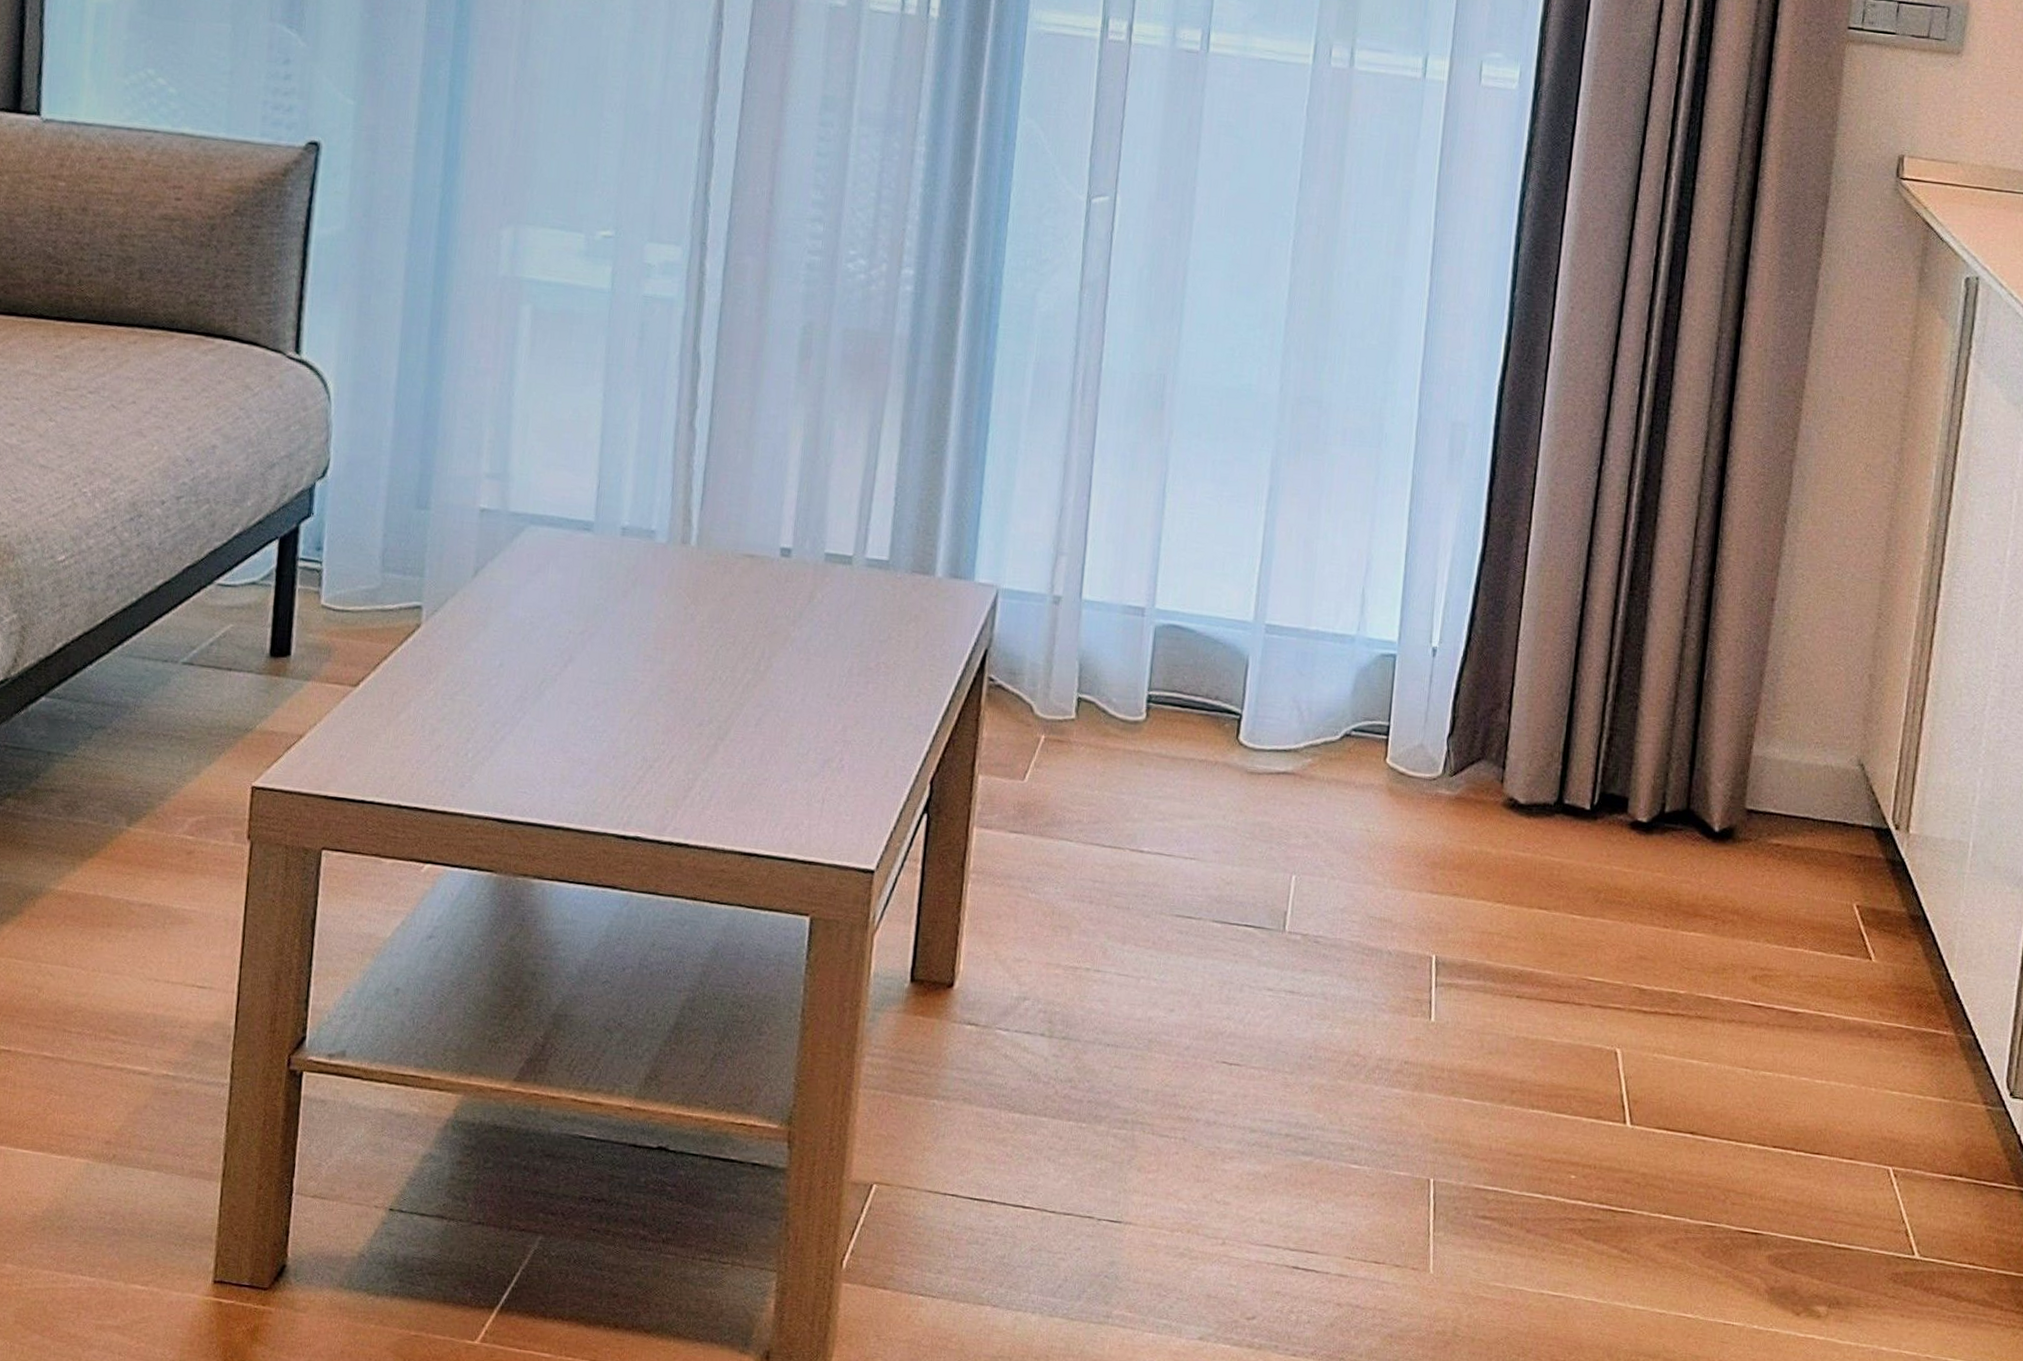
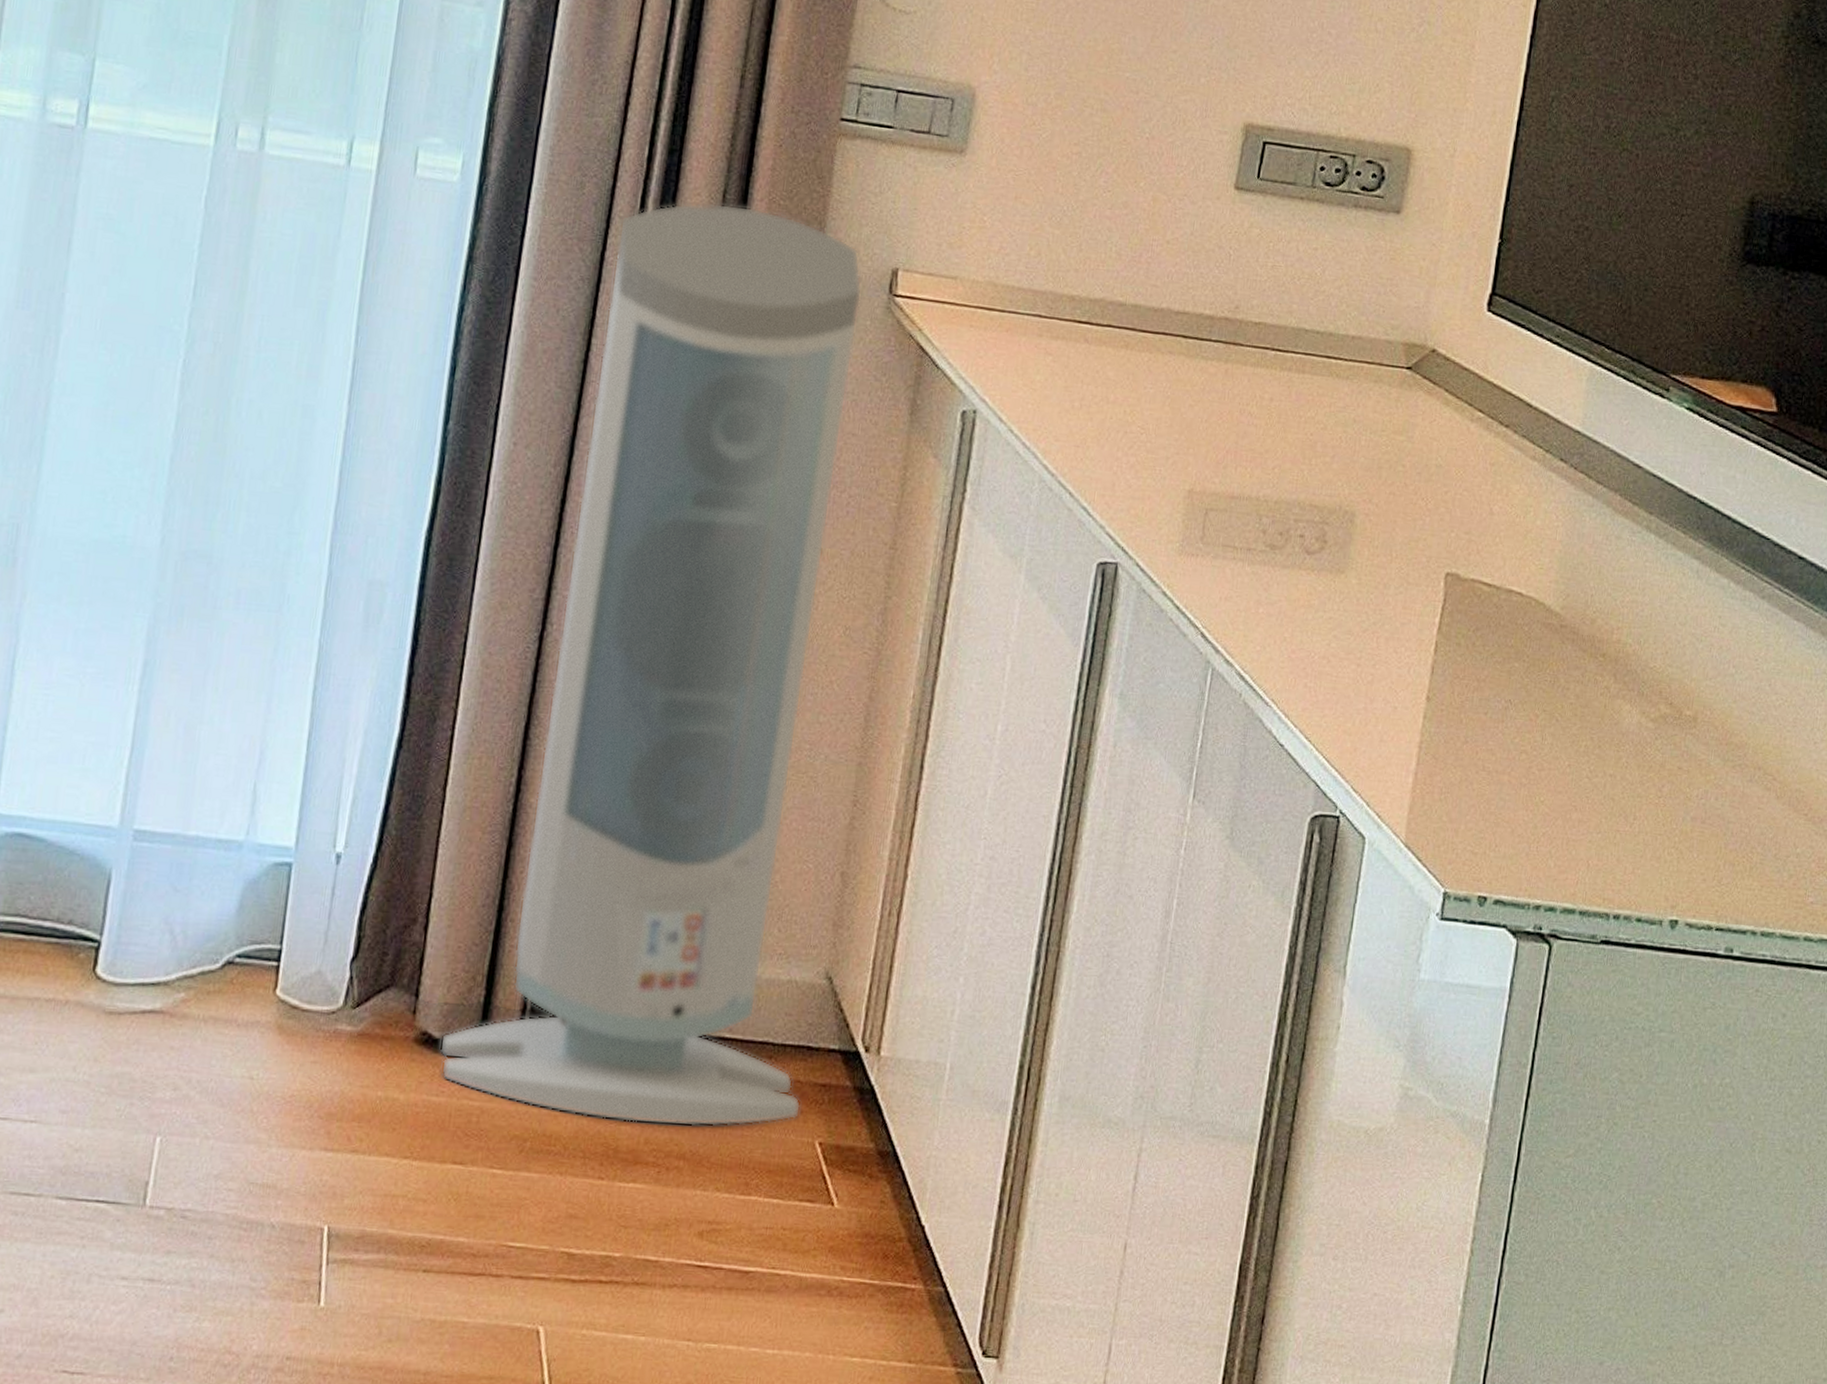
air purifier: none [1524,102,1872,888] -> present [439,203,863,1127]

